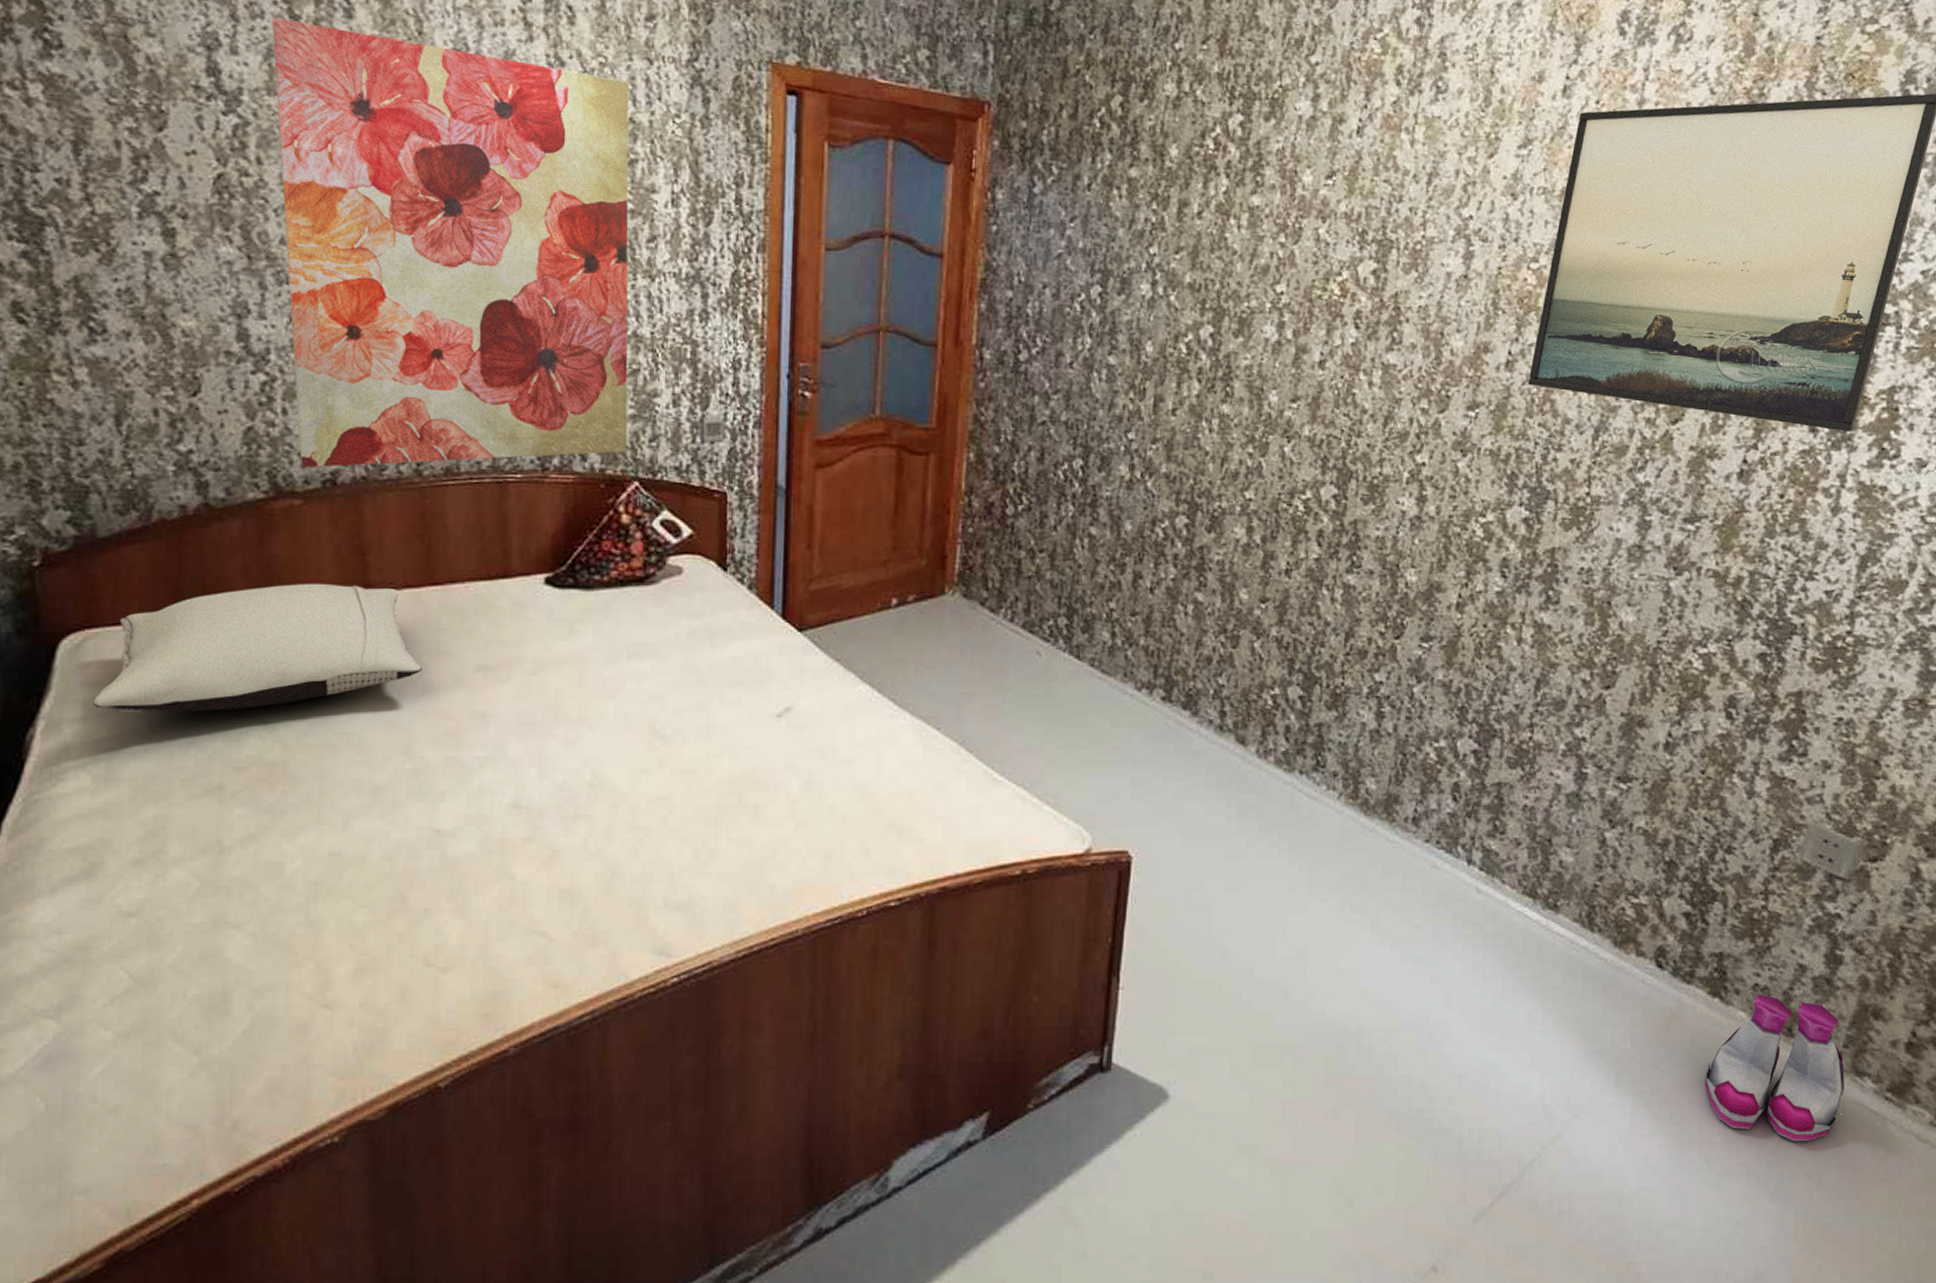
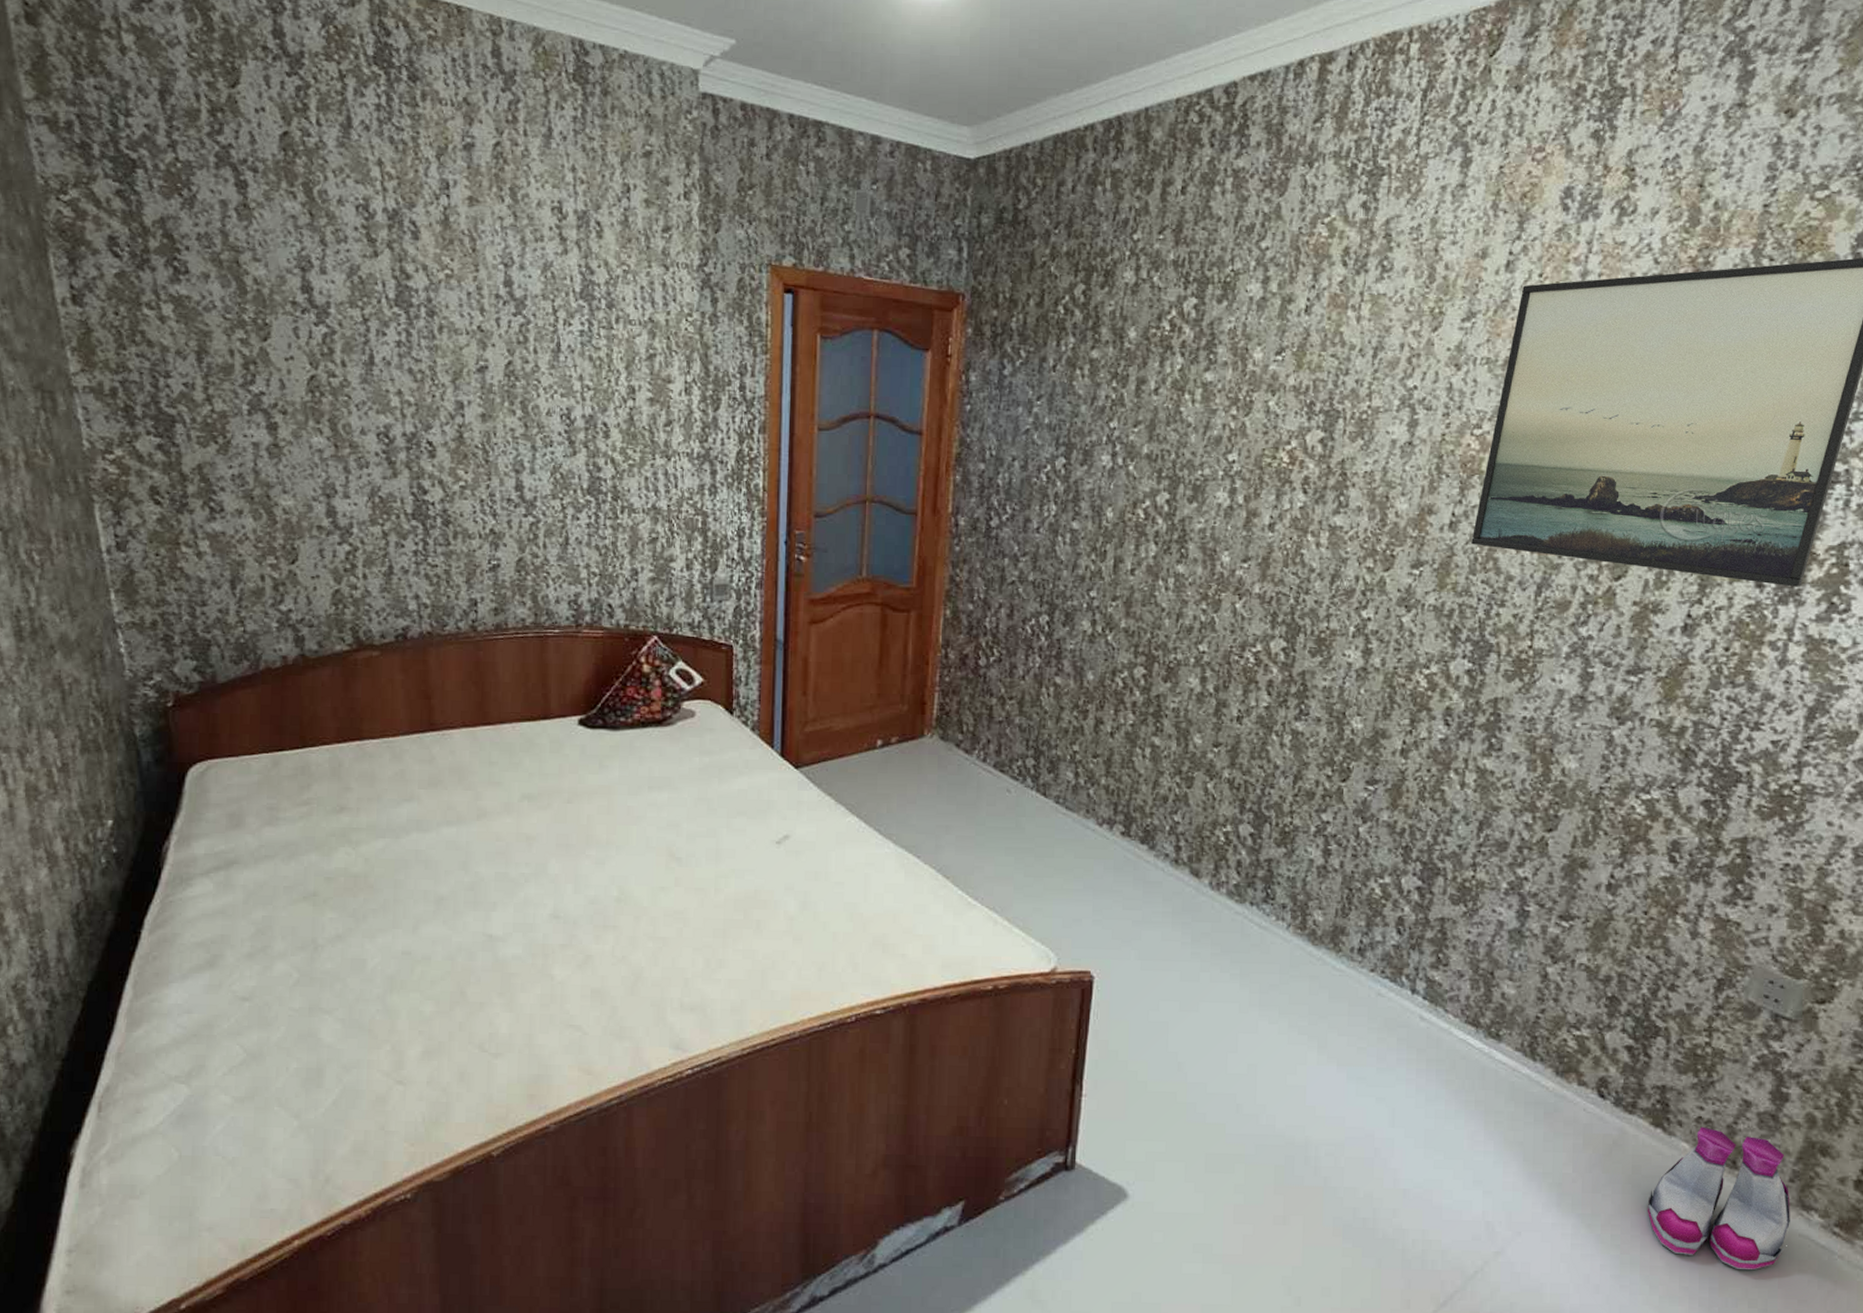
pillow: present [93,583,422,713] -> none [214,722,477,831]
wall art: present [271,17,629,468] -> none [353,241,649,625]

